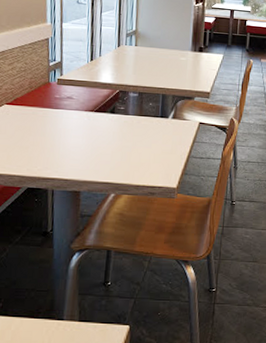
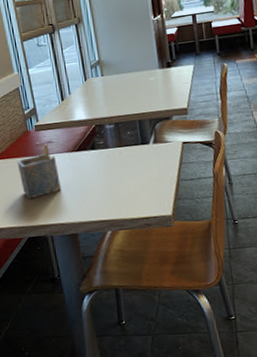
napkin holder: none [31,97,73,150] -> present [17,143,61,200]

